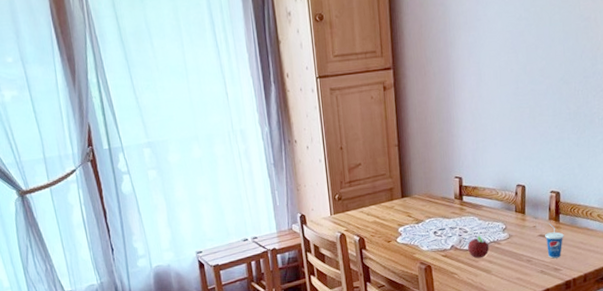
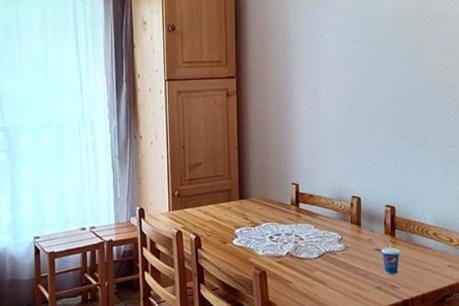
fruit: present [468,235,489,259] -> none [303,244,325,268]

